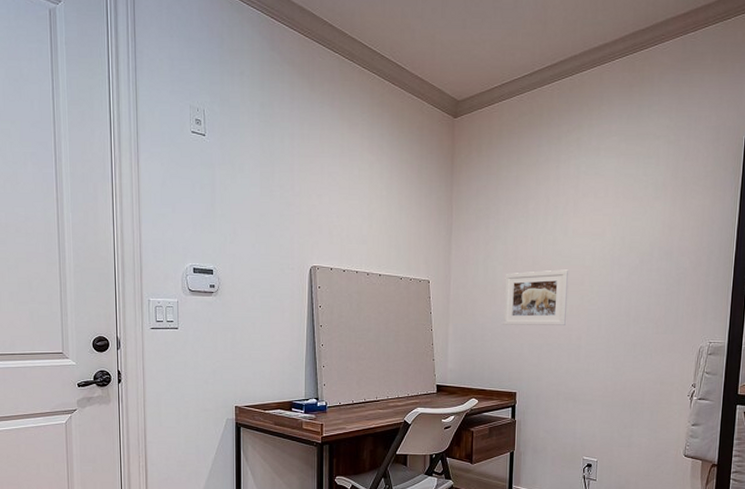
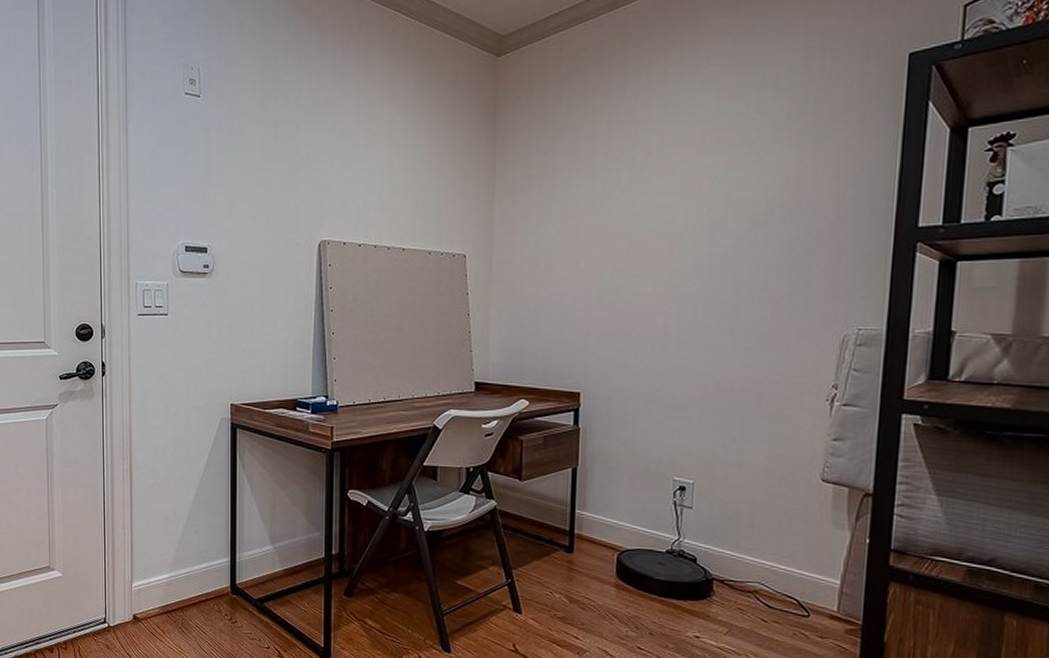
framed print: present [503,269,569,325] -> none [562,237,652,308]

